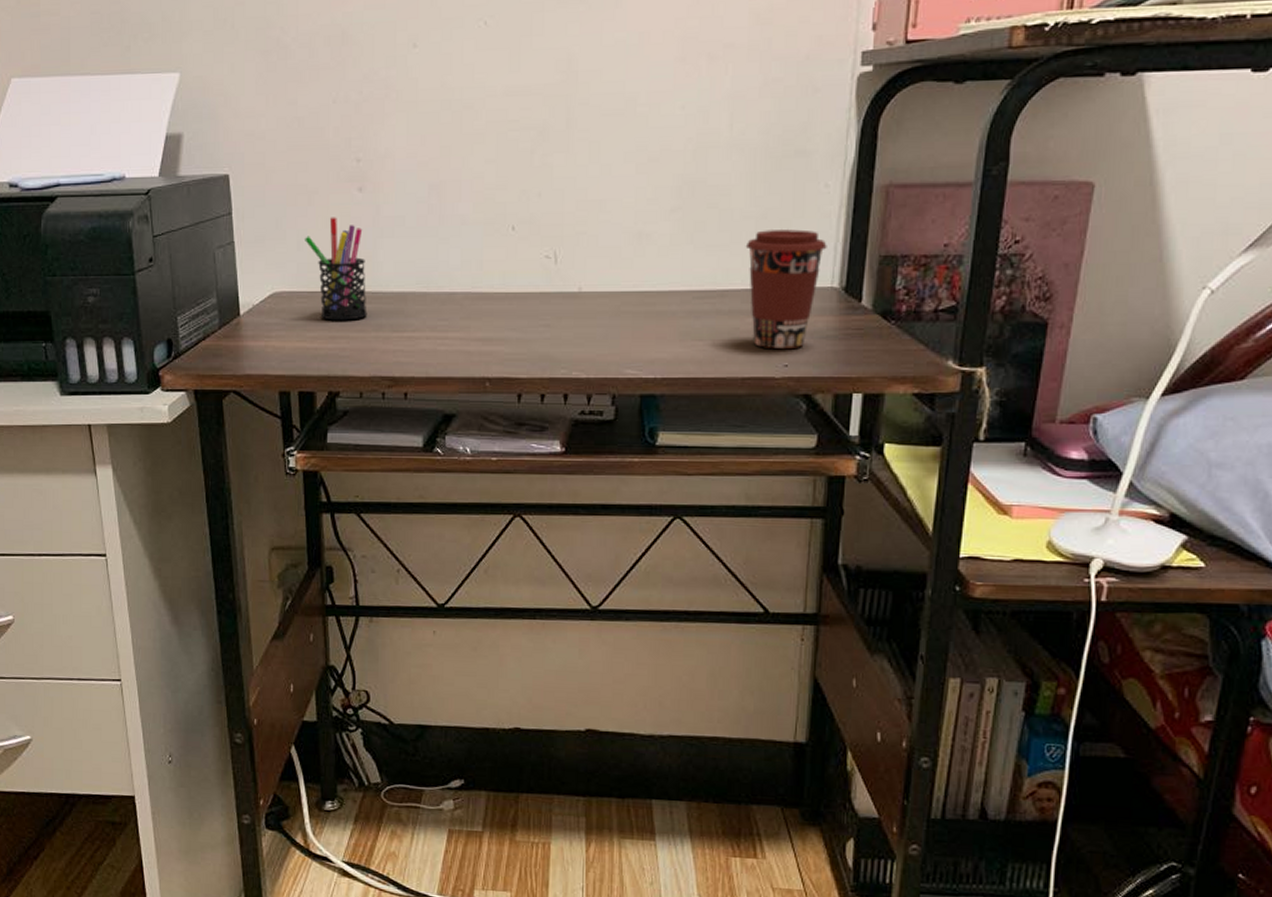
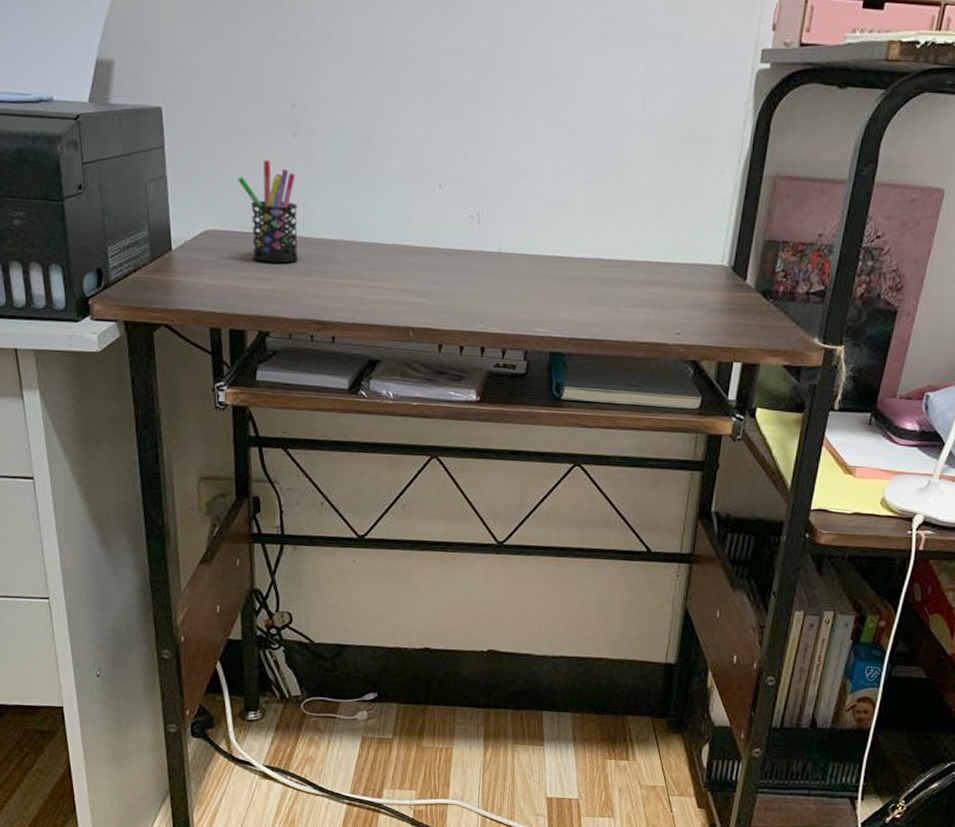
coffee cup: present [745,229,827,348] -> none [649,208,721,319]

